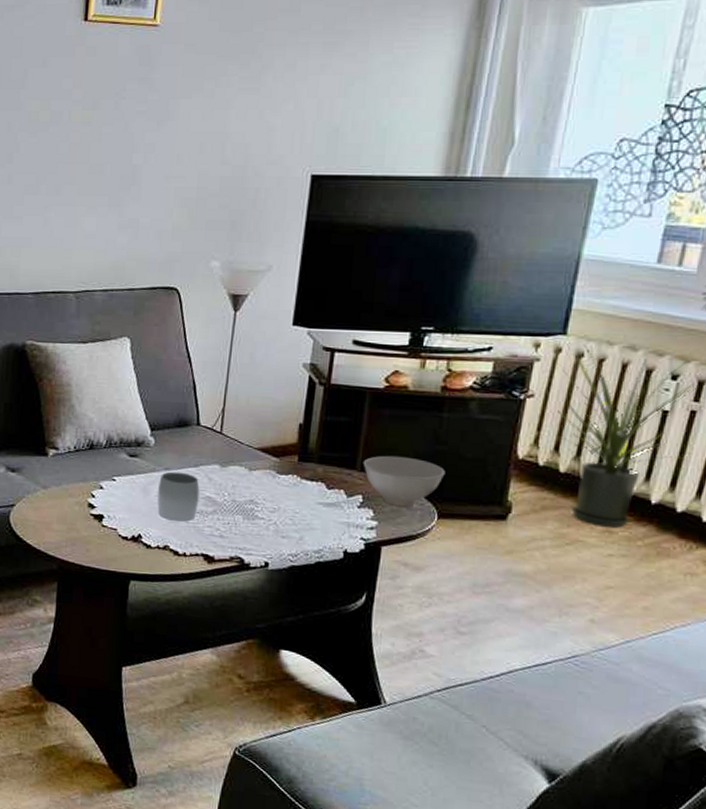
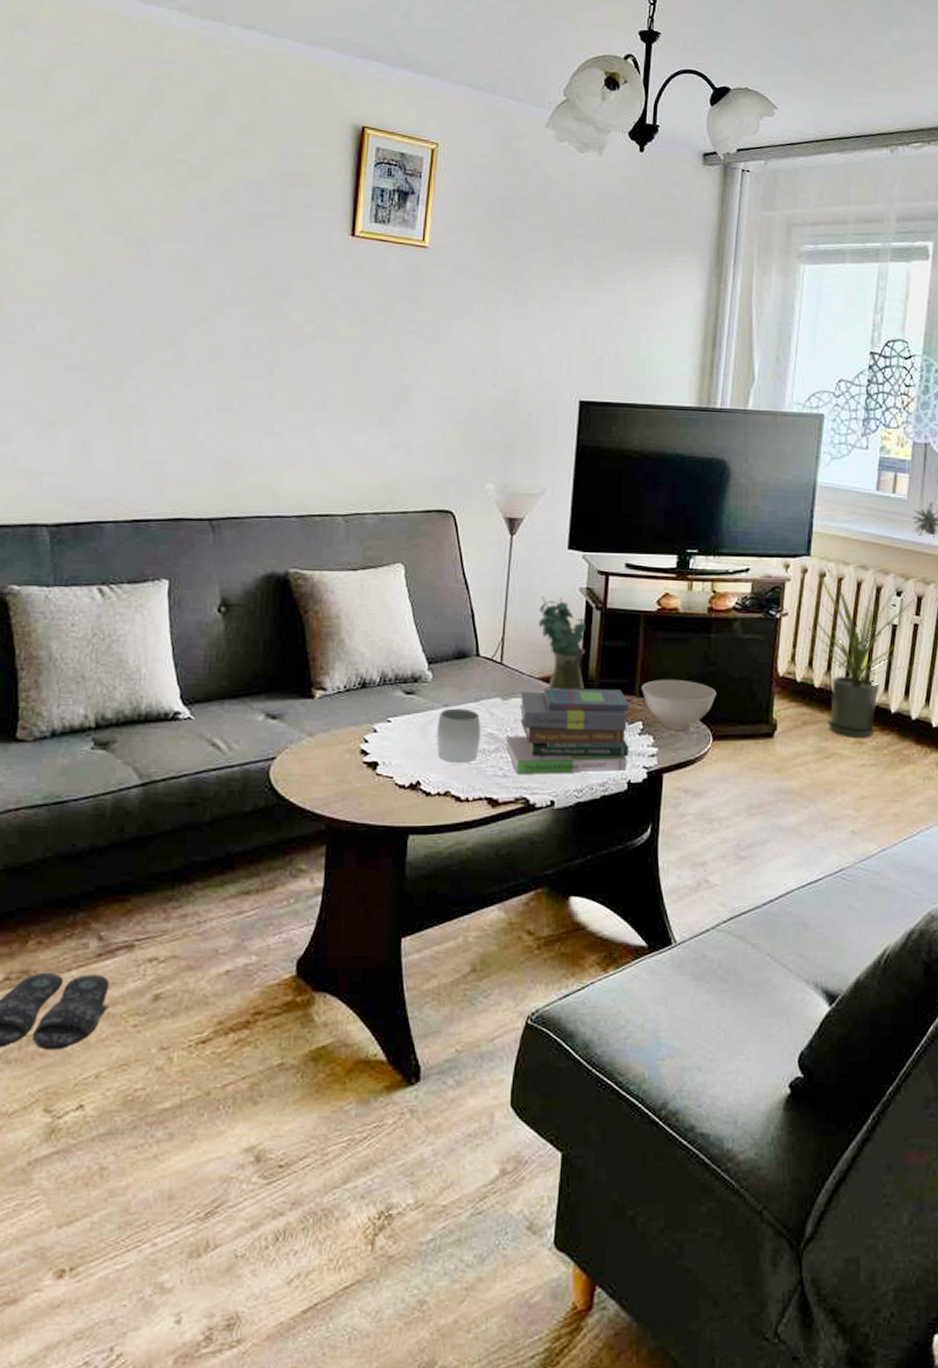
books: none [222,458,350,542] -> present [505,688,630,774]
vase: none [259,371,309,462] -> present [539,596,587,690]

